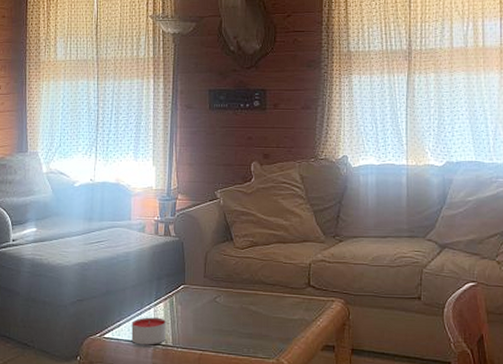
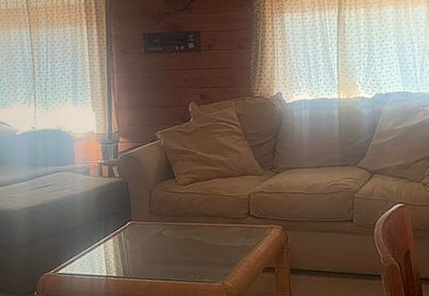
candle: present [131,317,167,345] -> none [83,252,118,278]

